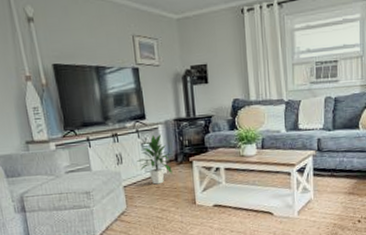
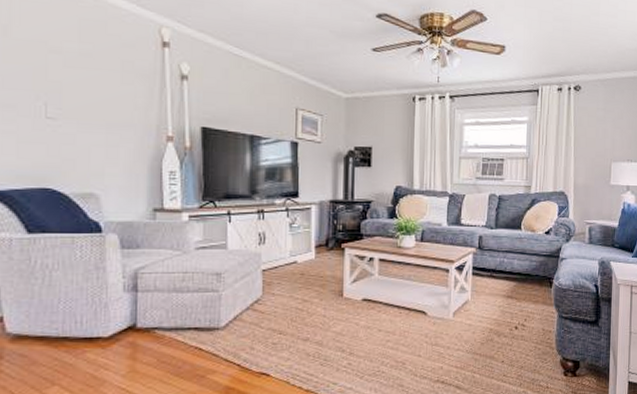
indoor plant: present [137,134,172,185] -> none [282,215,323,271]

